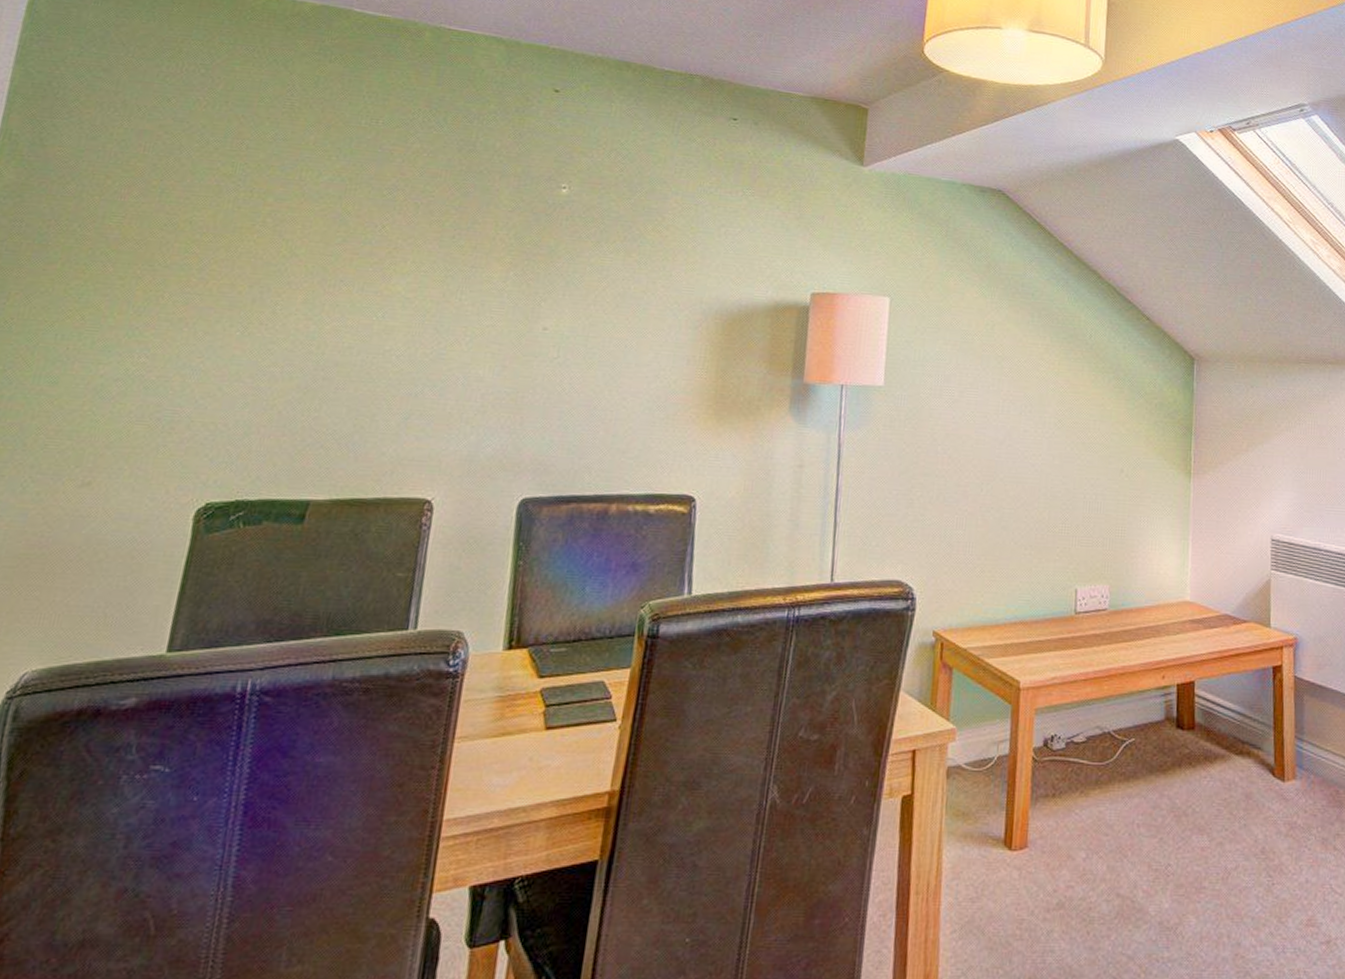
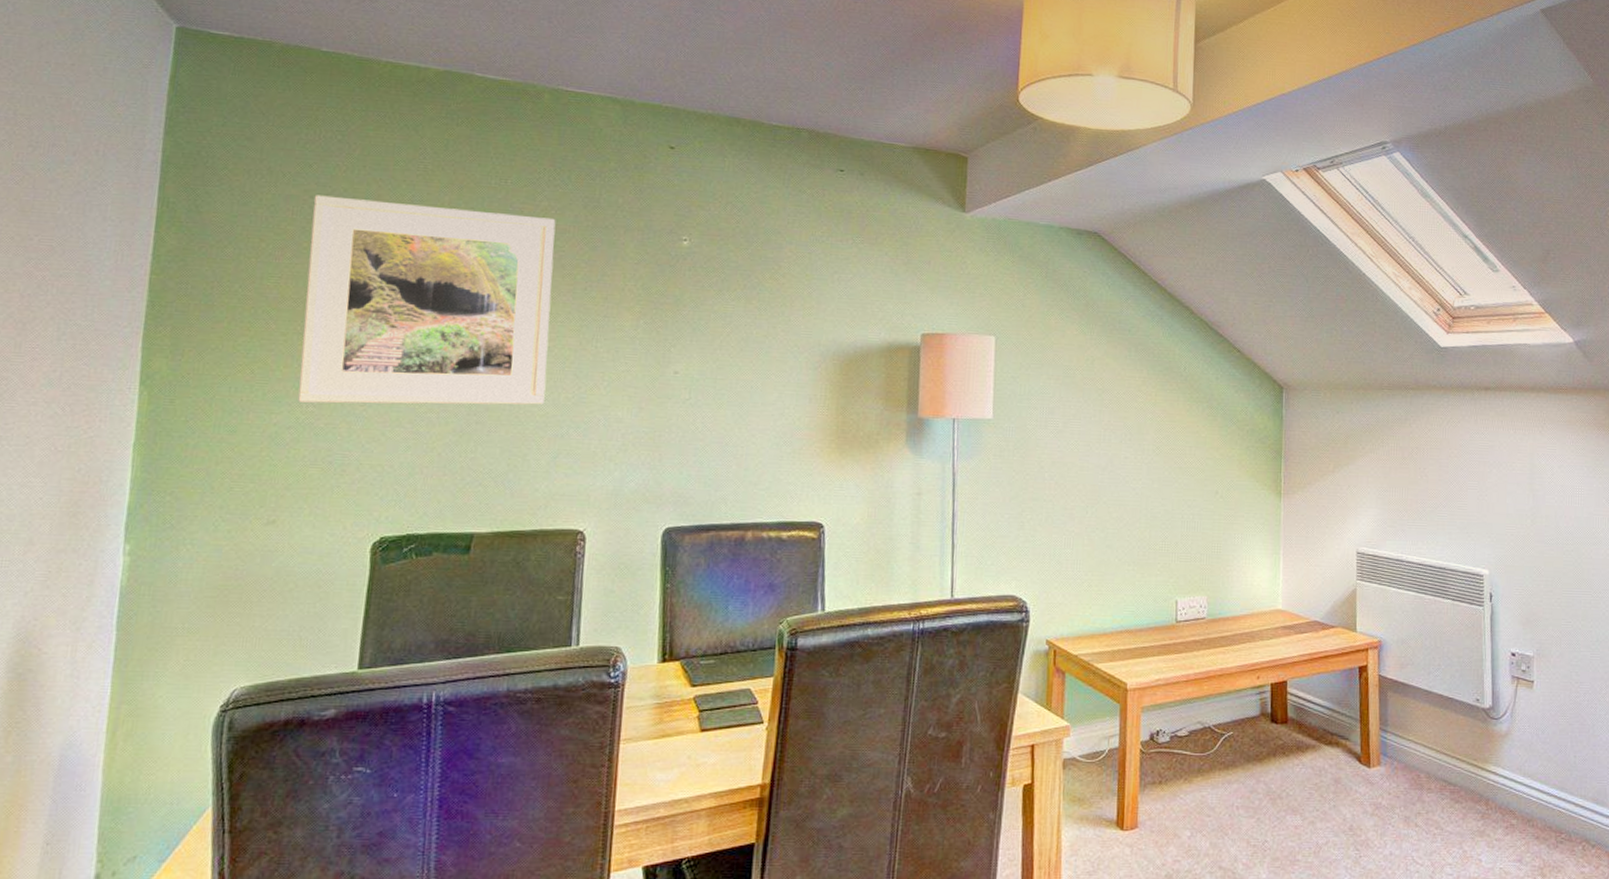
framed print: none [129,130,428,361] -> present [298,195,556,405]

